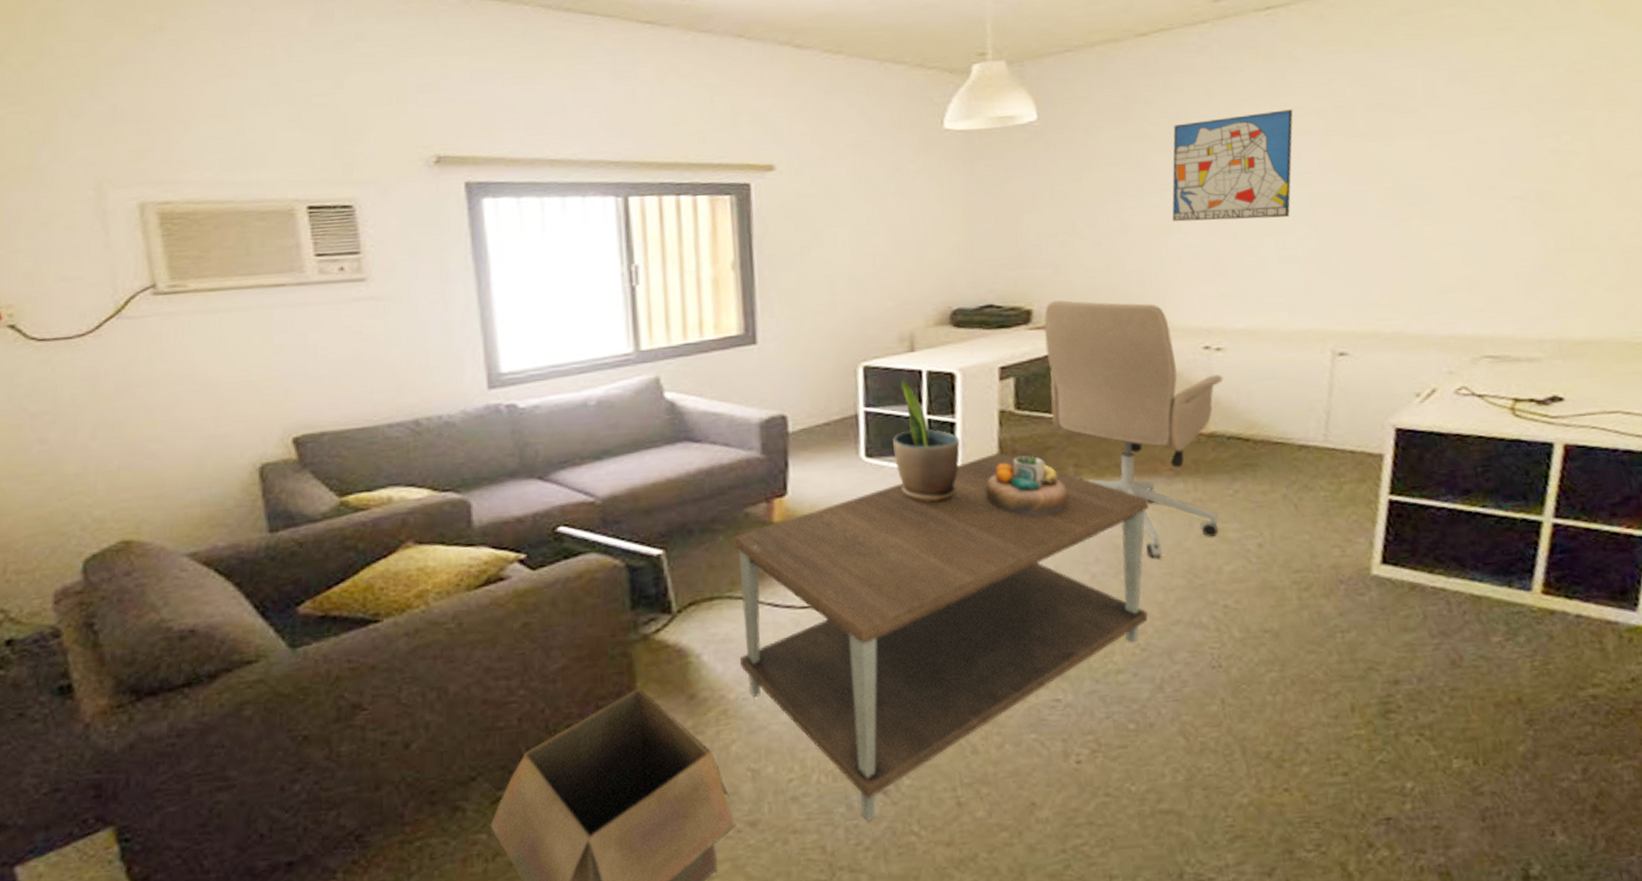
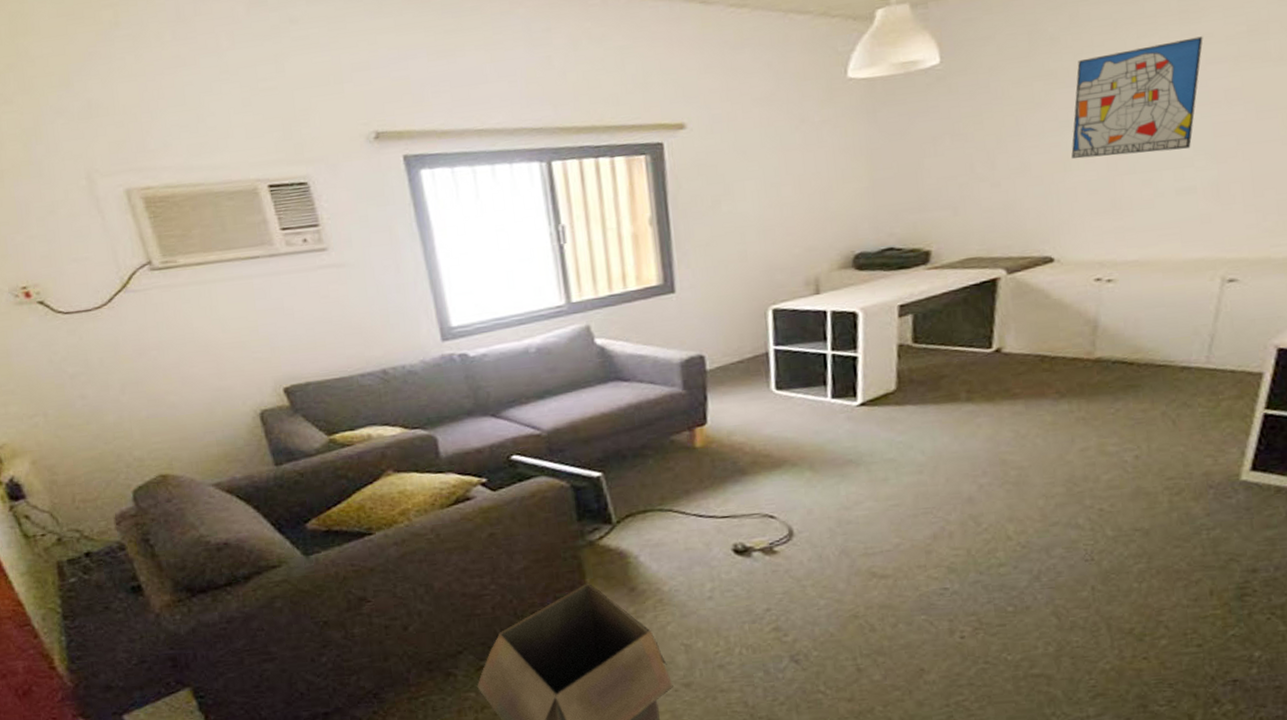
coffee table: present [734,452,1149,821] -> none [662,381,1035,683]
potted plant: present [893,381,960,503] -> none [800,321,862,428]
decorative bowl: present [985,454,1068,517] -> none [884,382,960,437]
office chair: present [1044,300,1224,558] -> none [942,240,1113,470]

